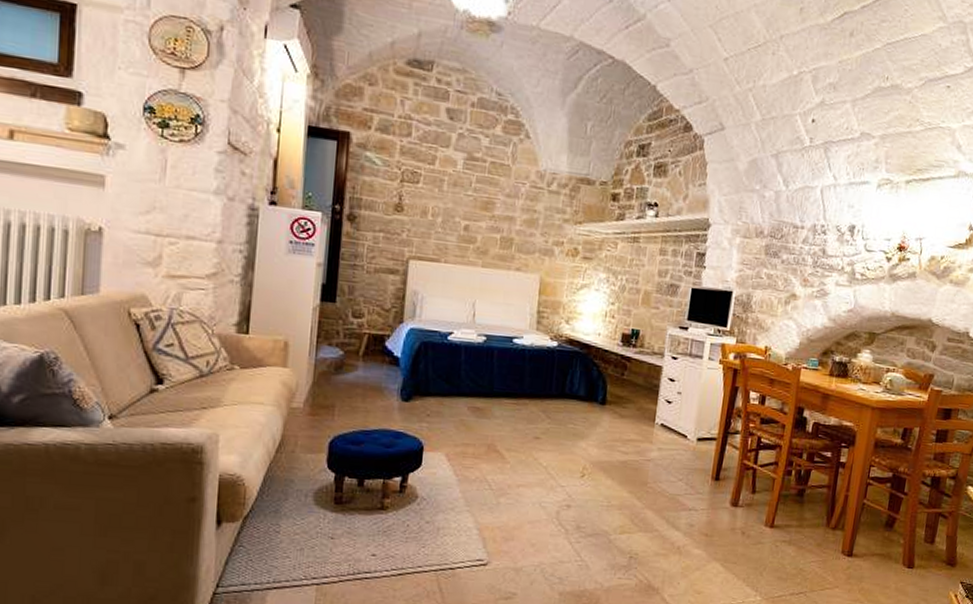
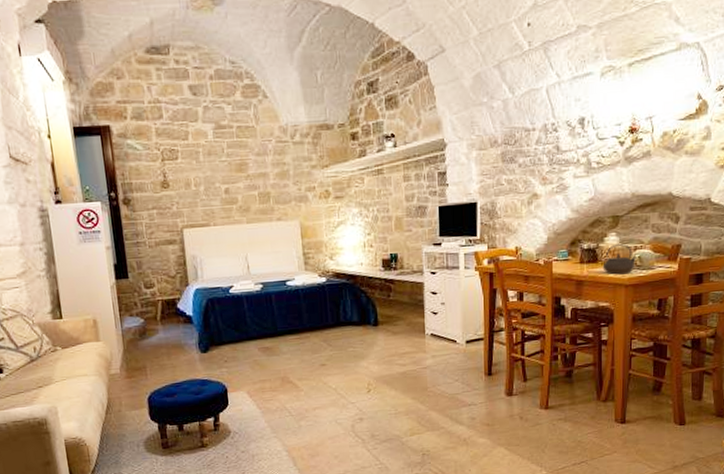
teapot: none [851,362,888,396] -> present [602,243,637,275]

